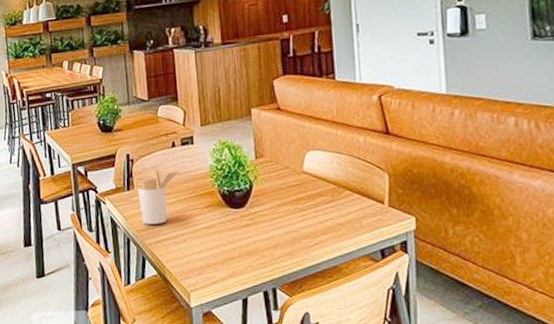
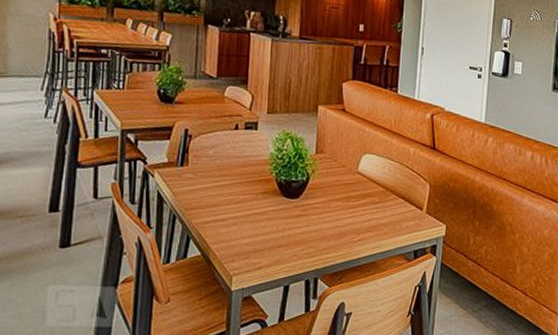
utensil holder: present [138,168,179,225] -> none [191,148,238,205]

